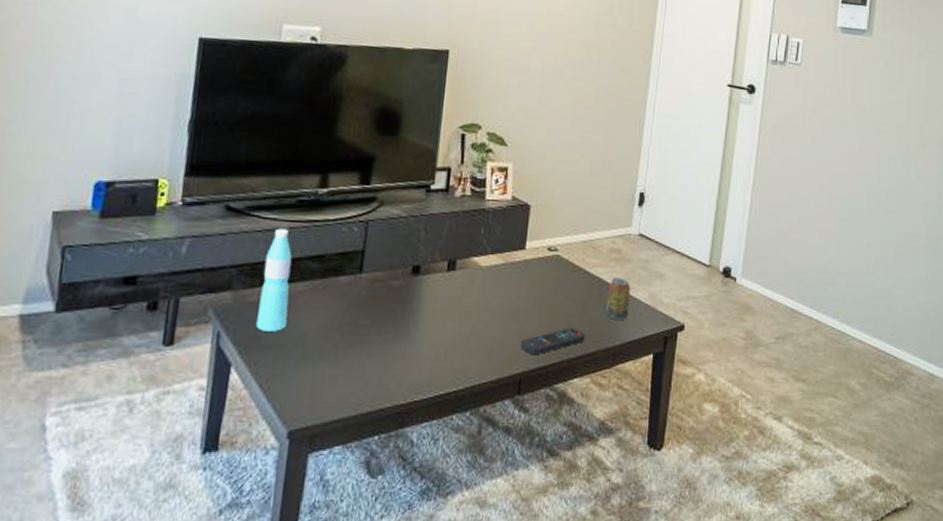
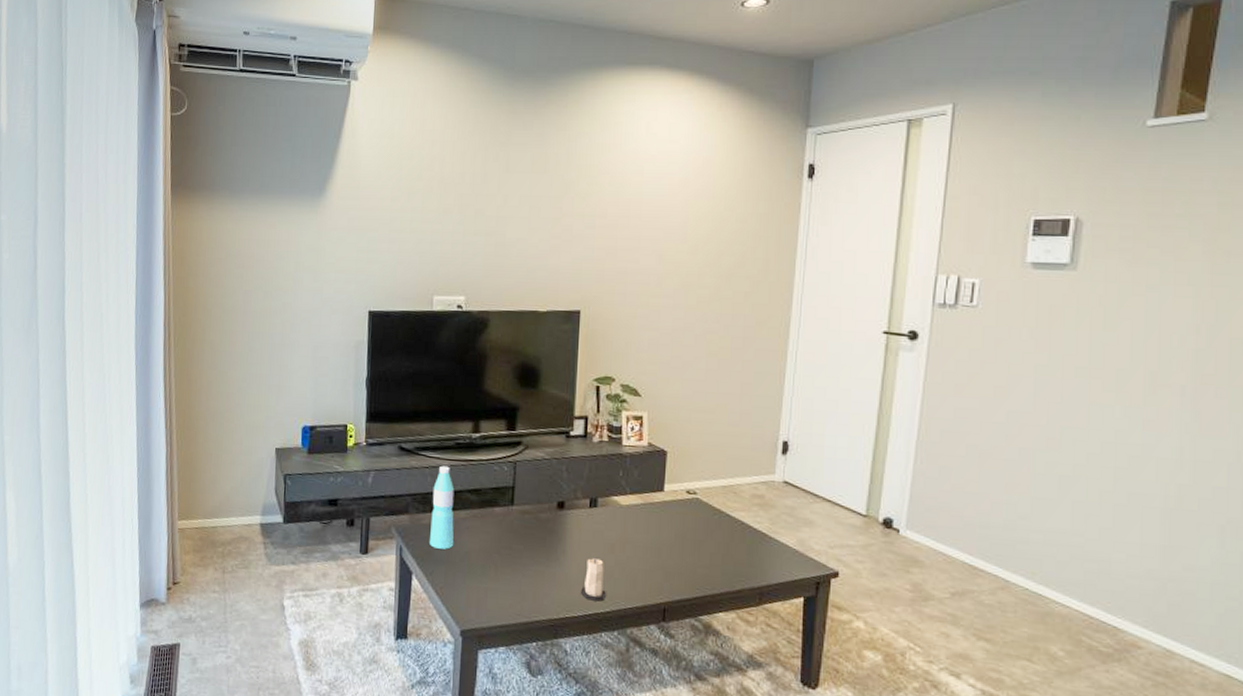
candle: none [432,327,460,379] -> present [581,557,606,601]
remote control: present [521,327,585,356] -> none [664,565,729,588]
beverage can: present [606,277,631,320] -> none [751,522,776,562]

